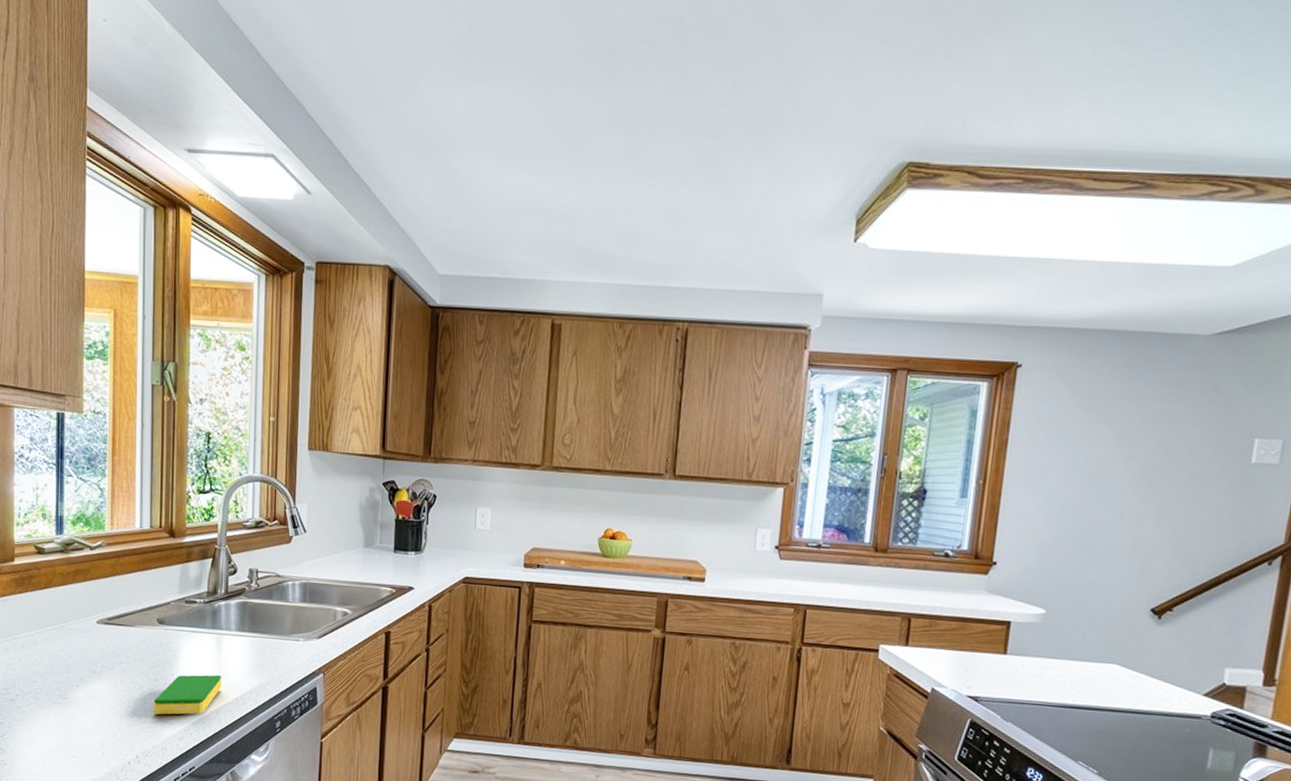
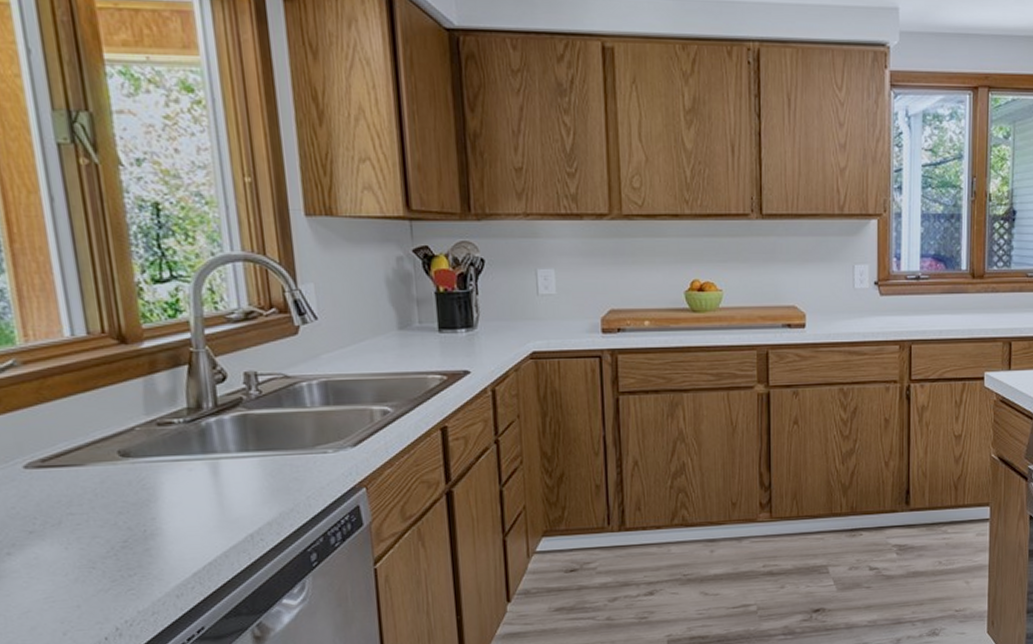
dish sponge: present [153,674,222,715] -> none [130,509,228,572]

